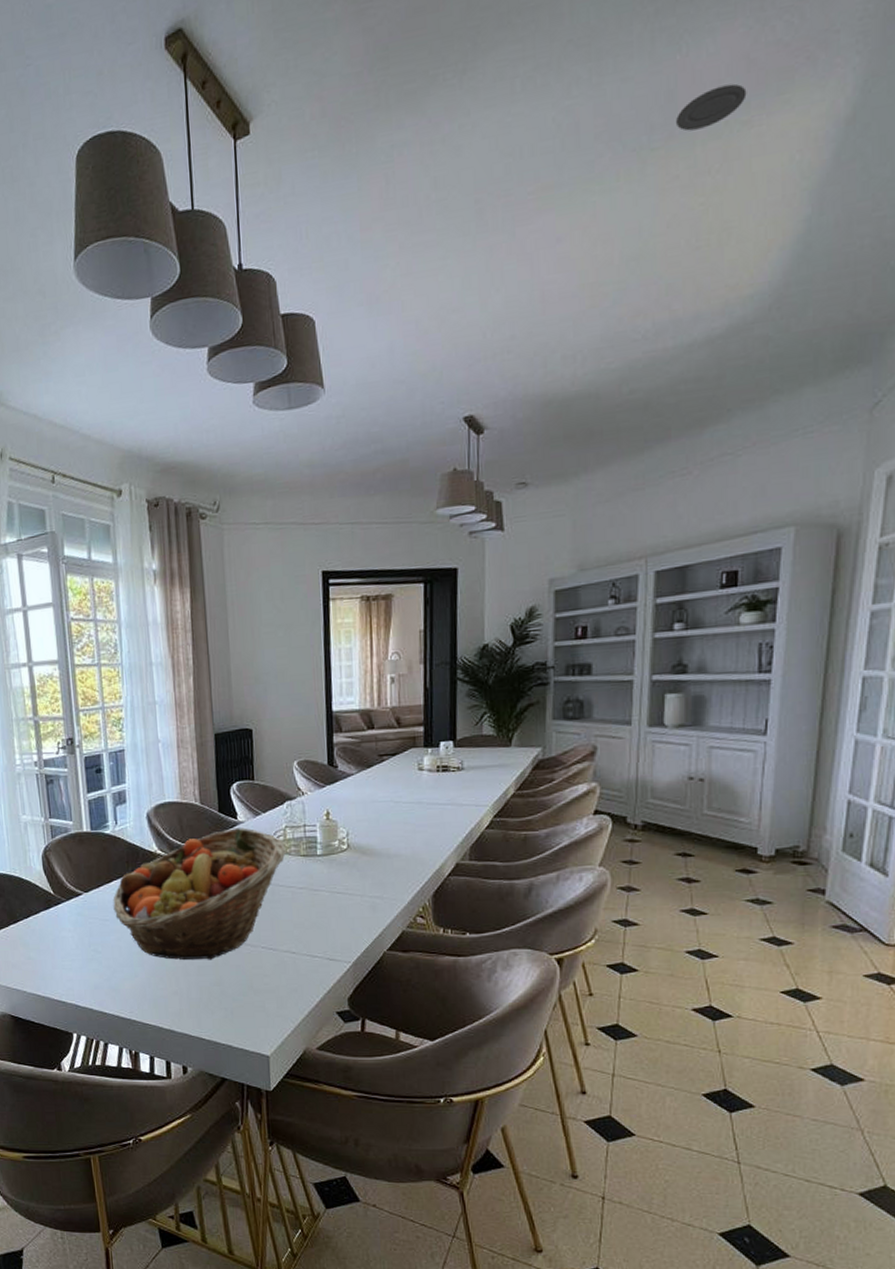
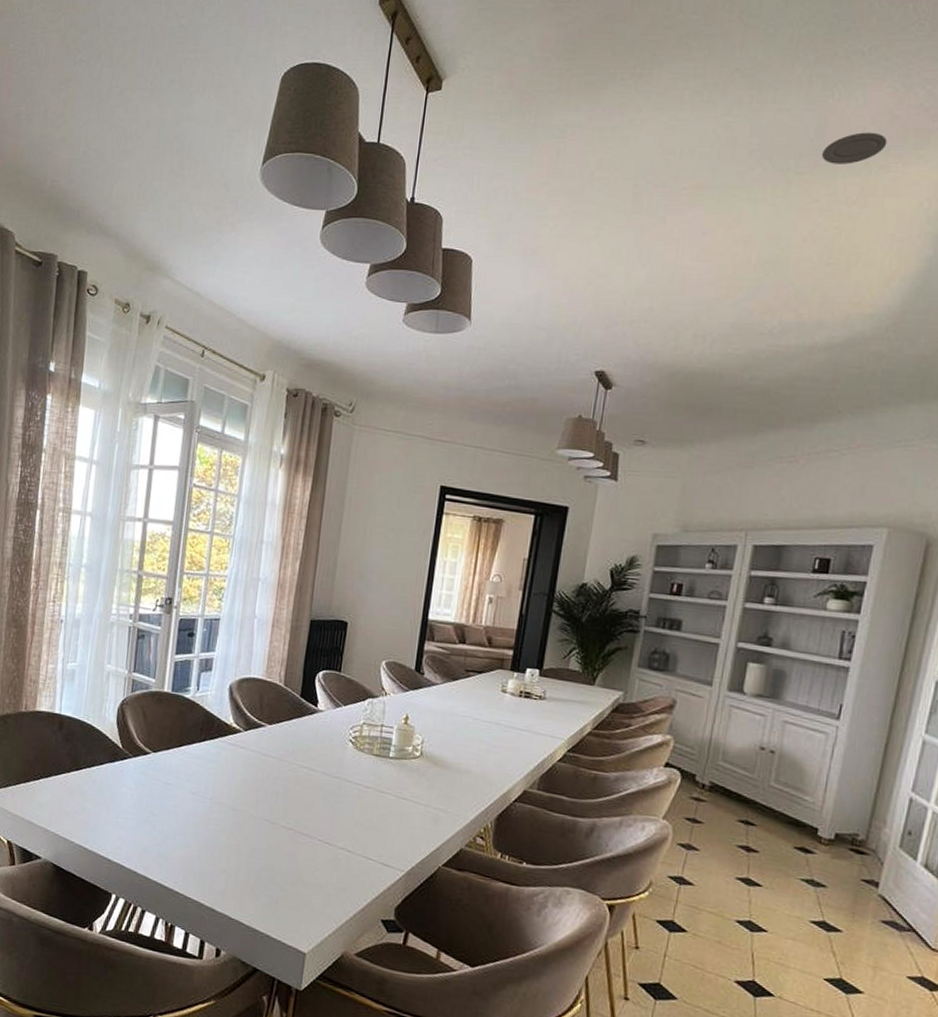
fruit basket: present [113,827,286,960] -> none [178,715,360,844]

